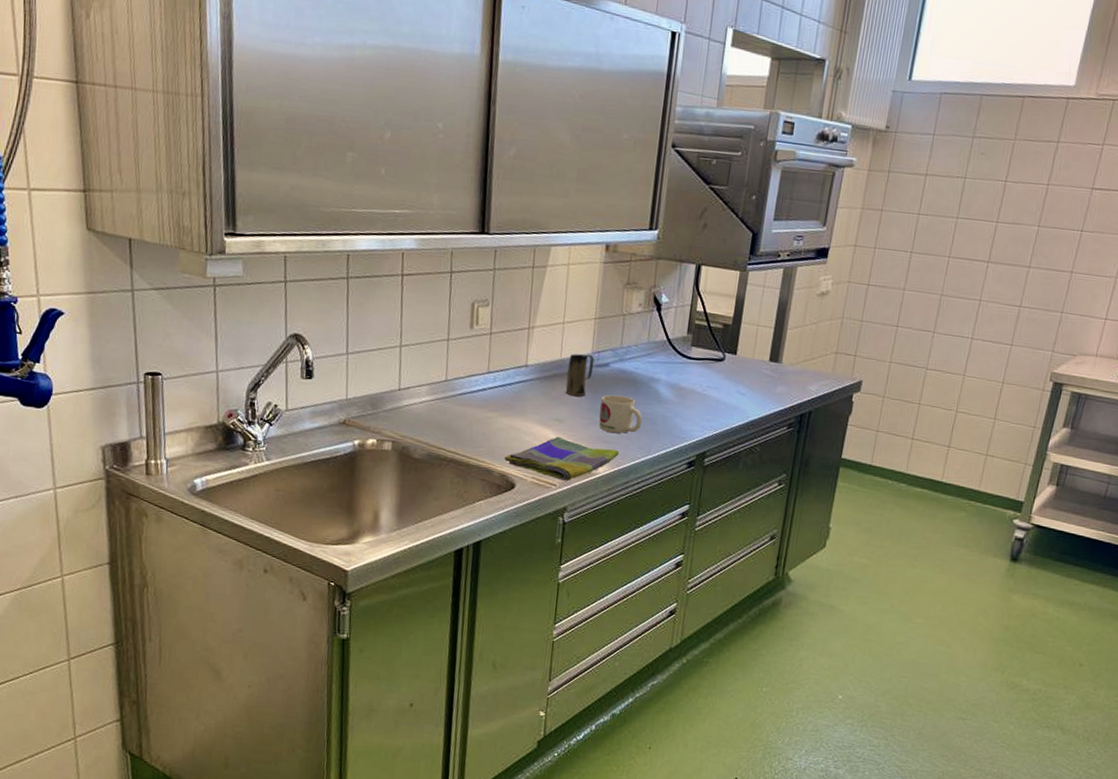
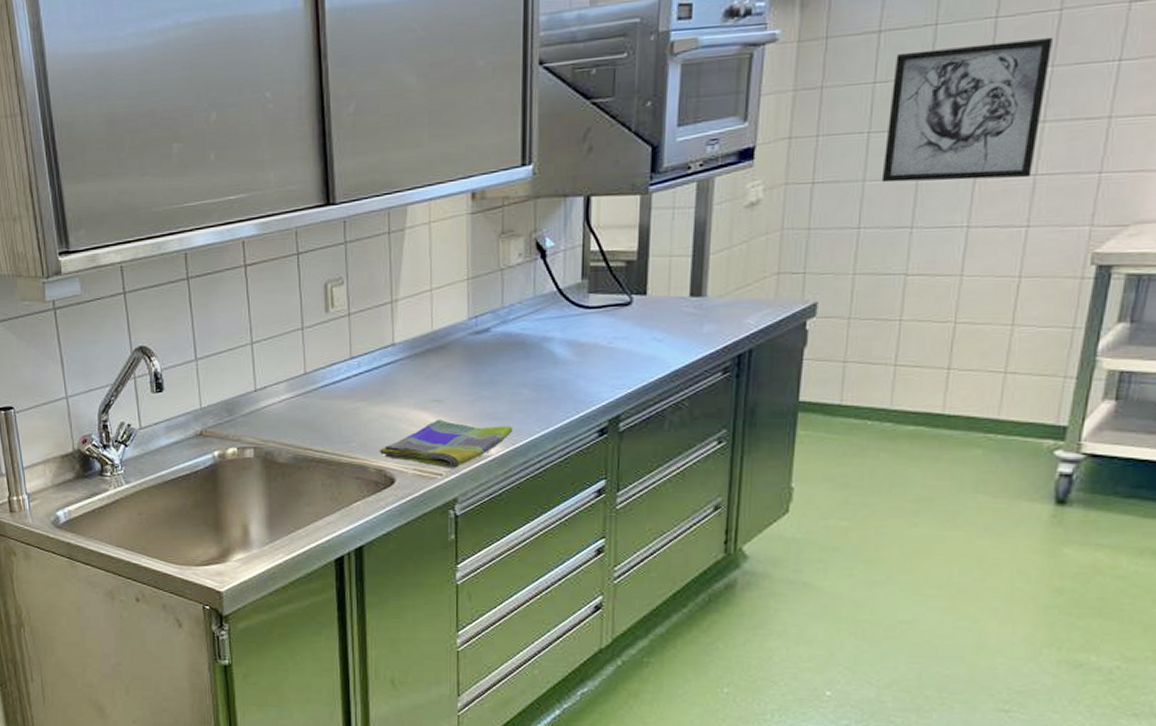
mug: present [565,353,595,396] -> none [441,321,472,370]
mug: present [598,394,642,434] -> none [485,363,536,408]
wall art: none [916,195,1041,308] -> present [881,36,1053,183]

